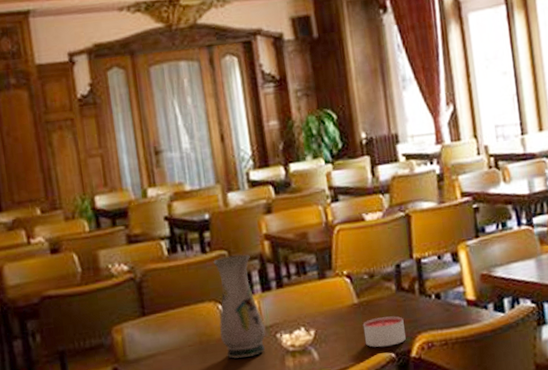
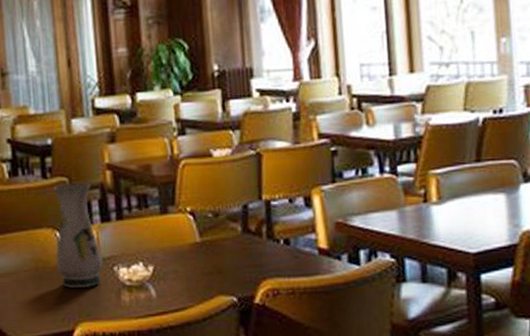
candle: present [363,316,406,348] -> none [204,258,250,290]

